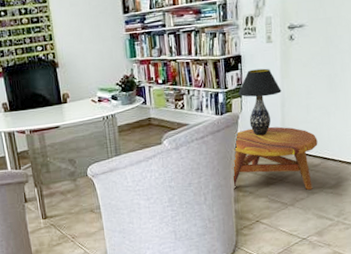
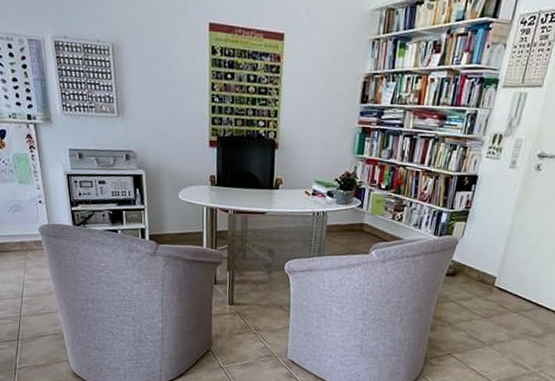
side table: present [232,126,318,190] -> none [435,257,536,334]
table lamp: present [237,68,282,136] -> none [463,194,512,267]

